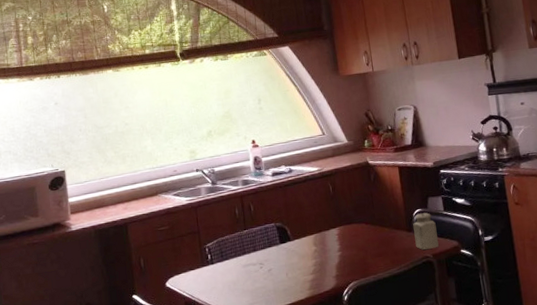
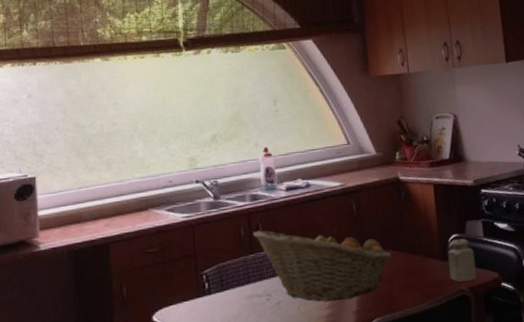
fruit basket: none [246,206,365,269] -> present [253,228,392,303]

